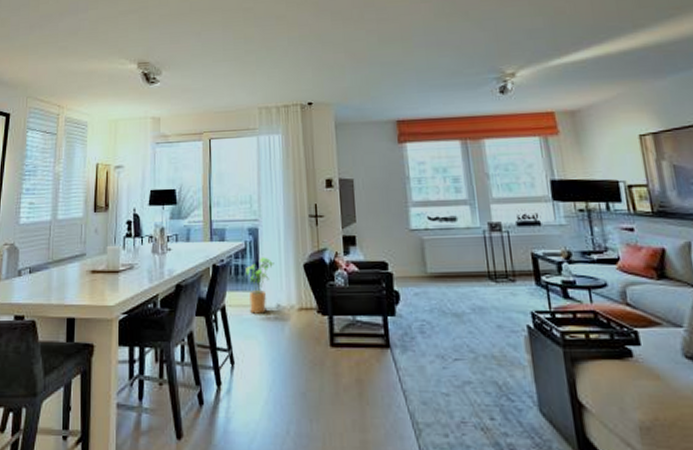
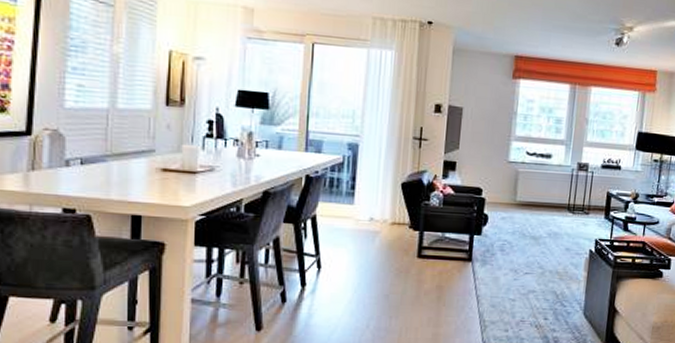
house plant: present [246,257,274,314] -> none [341,172,372,225]

